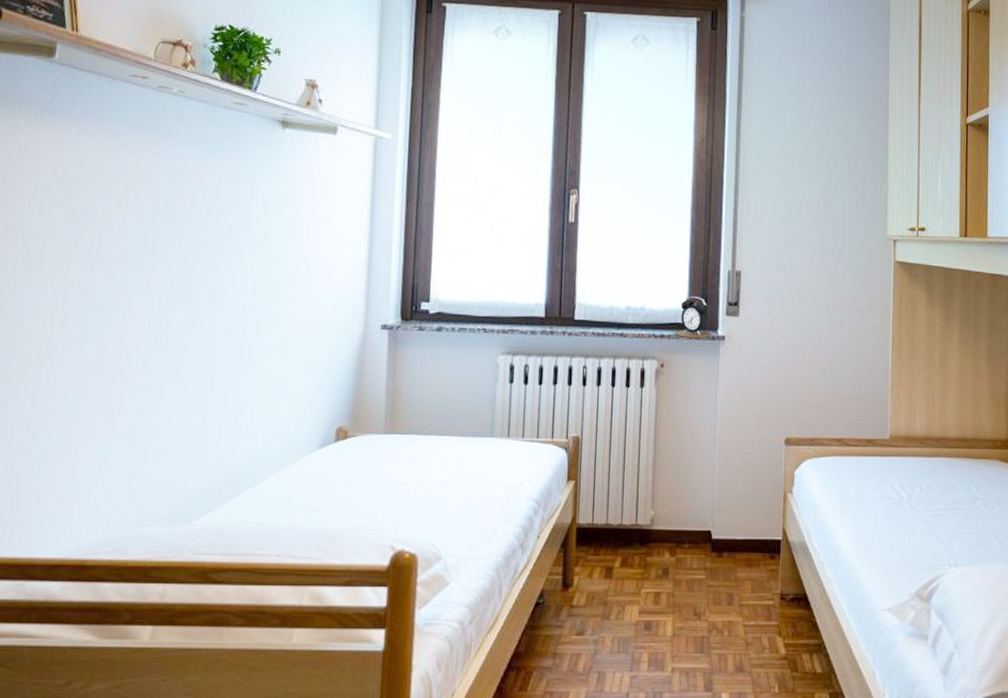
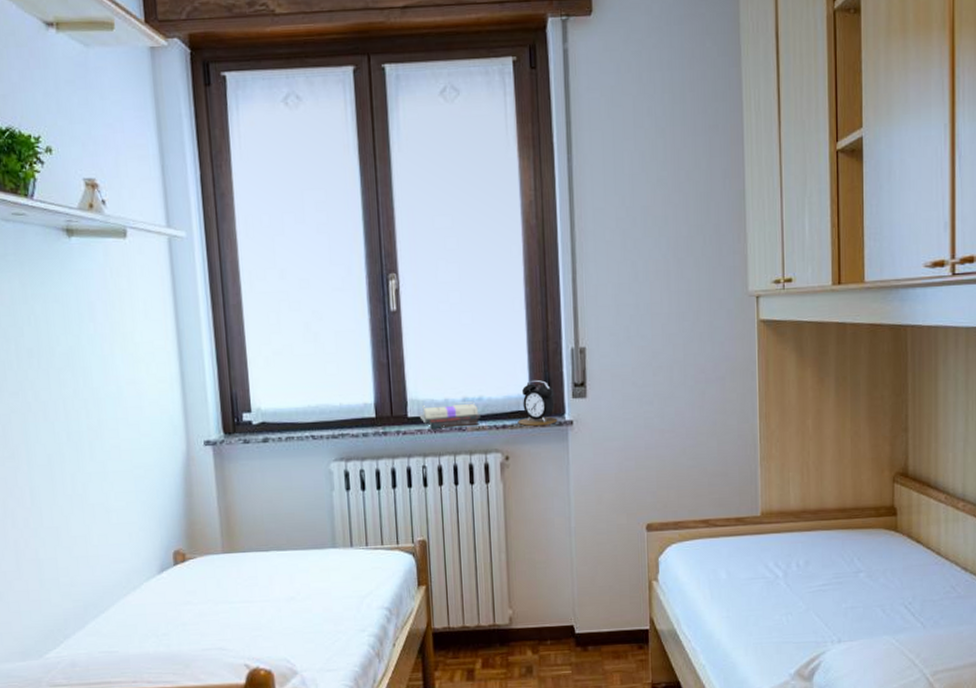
books: none [585,310,642,333] -> present [419,401,481,429]

